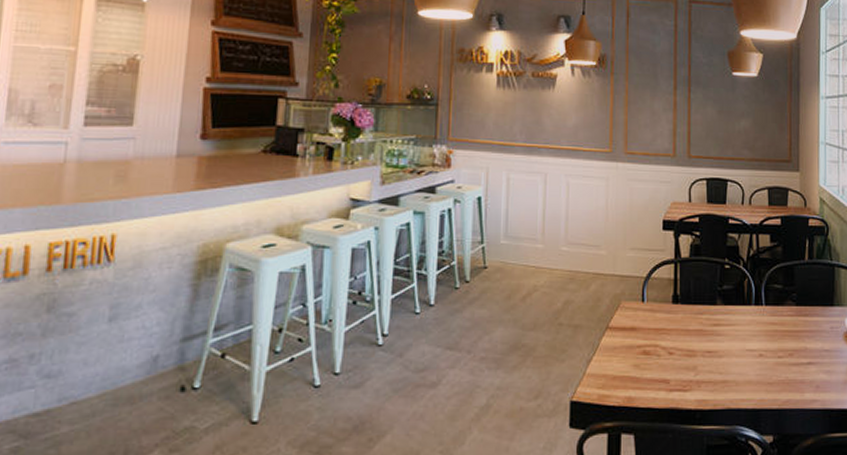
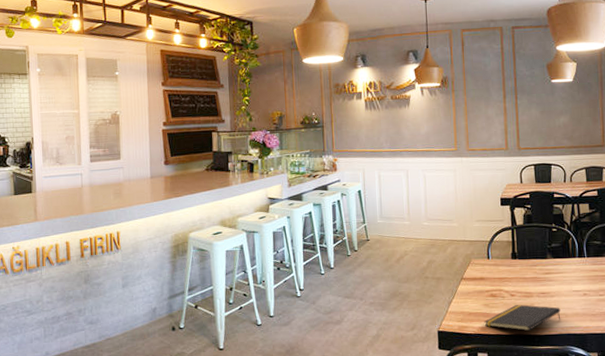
notepad: none [632,367,730,404] -> present [484,305,561,331]

